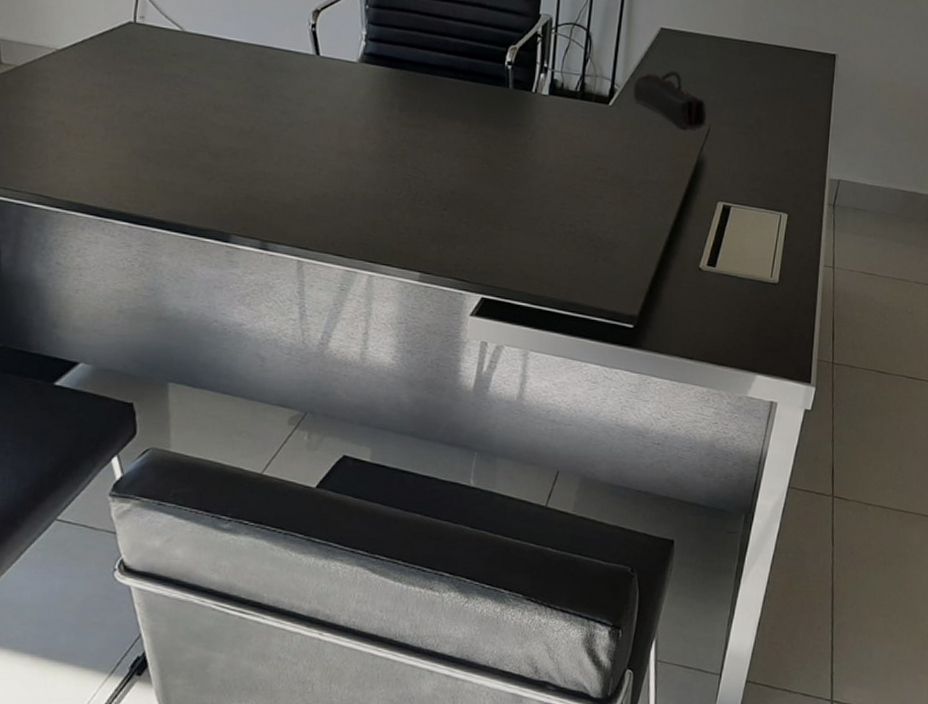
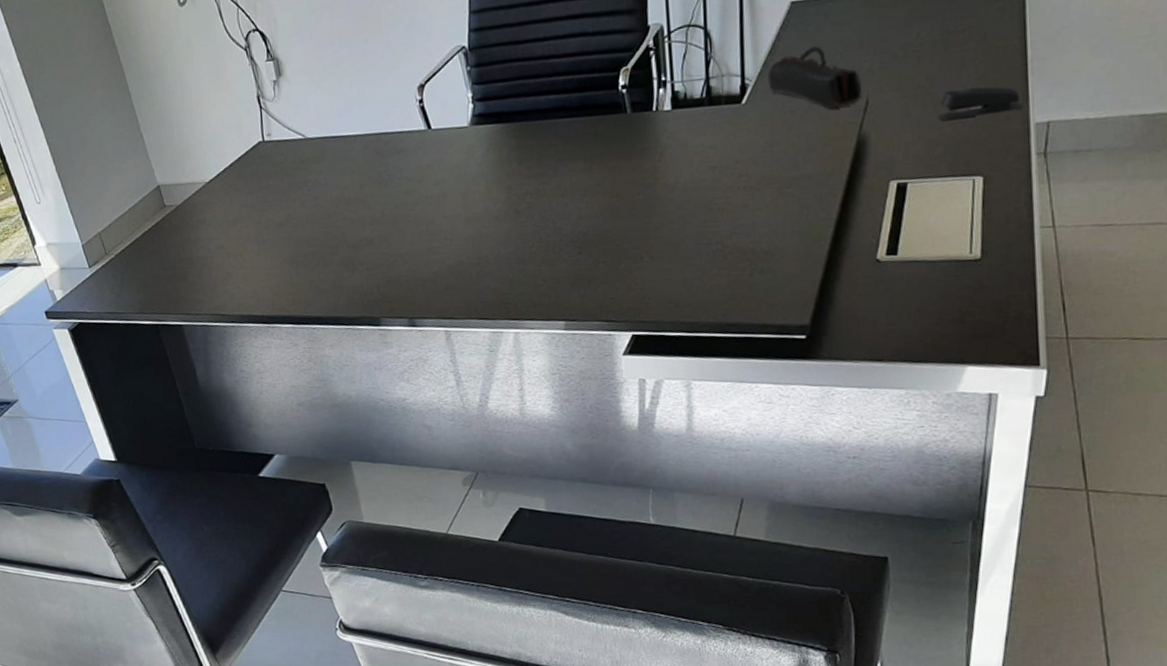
stapler: none [761,135,823,165] -> present [939,86,1023,121]

